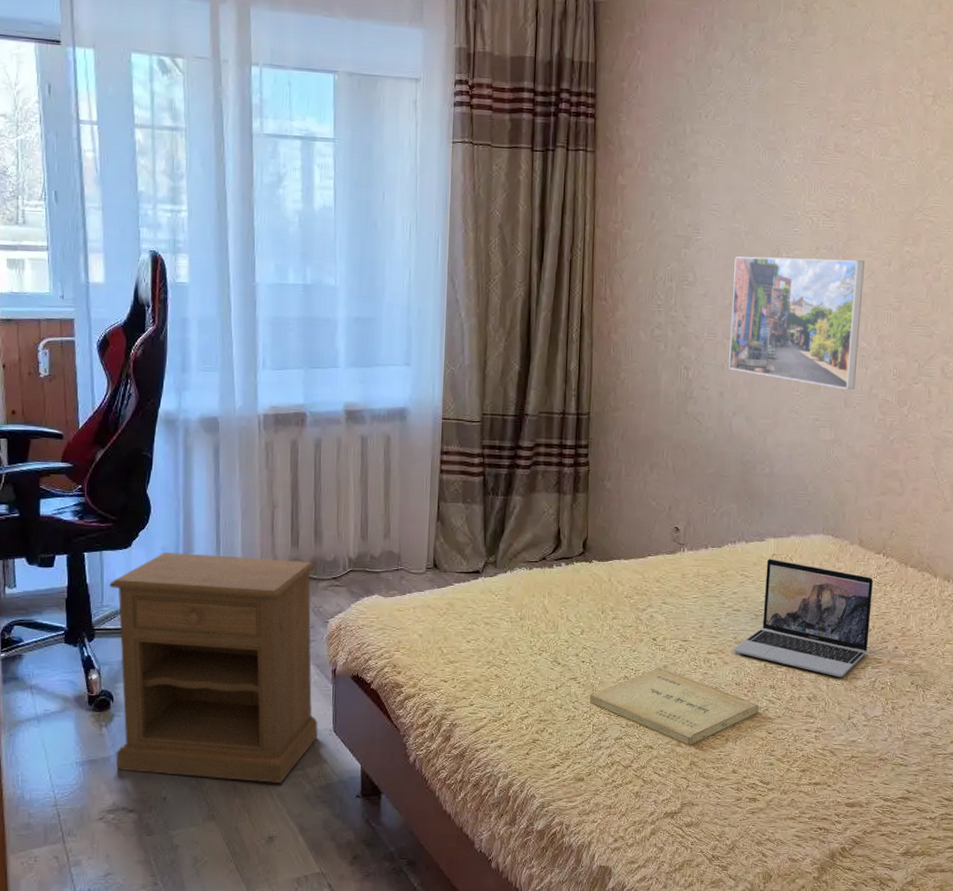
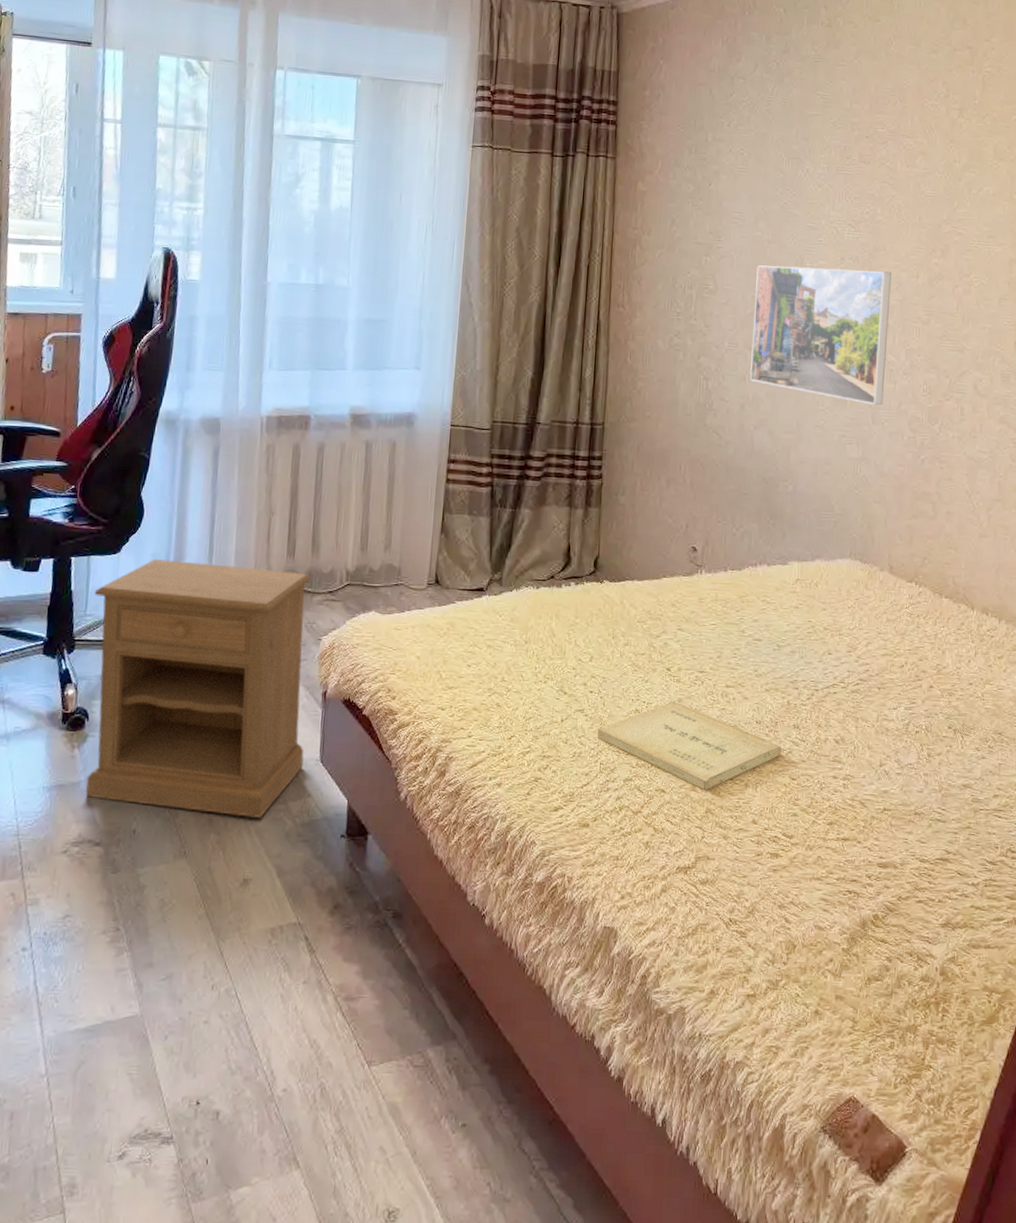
laptop: present [734,559,874,678] -> none [754,584,906,719]

